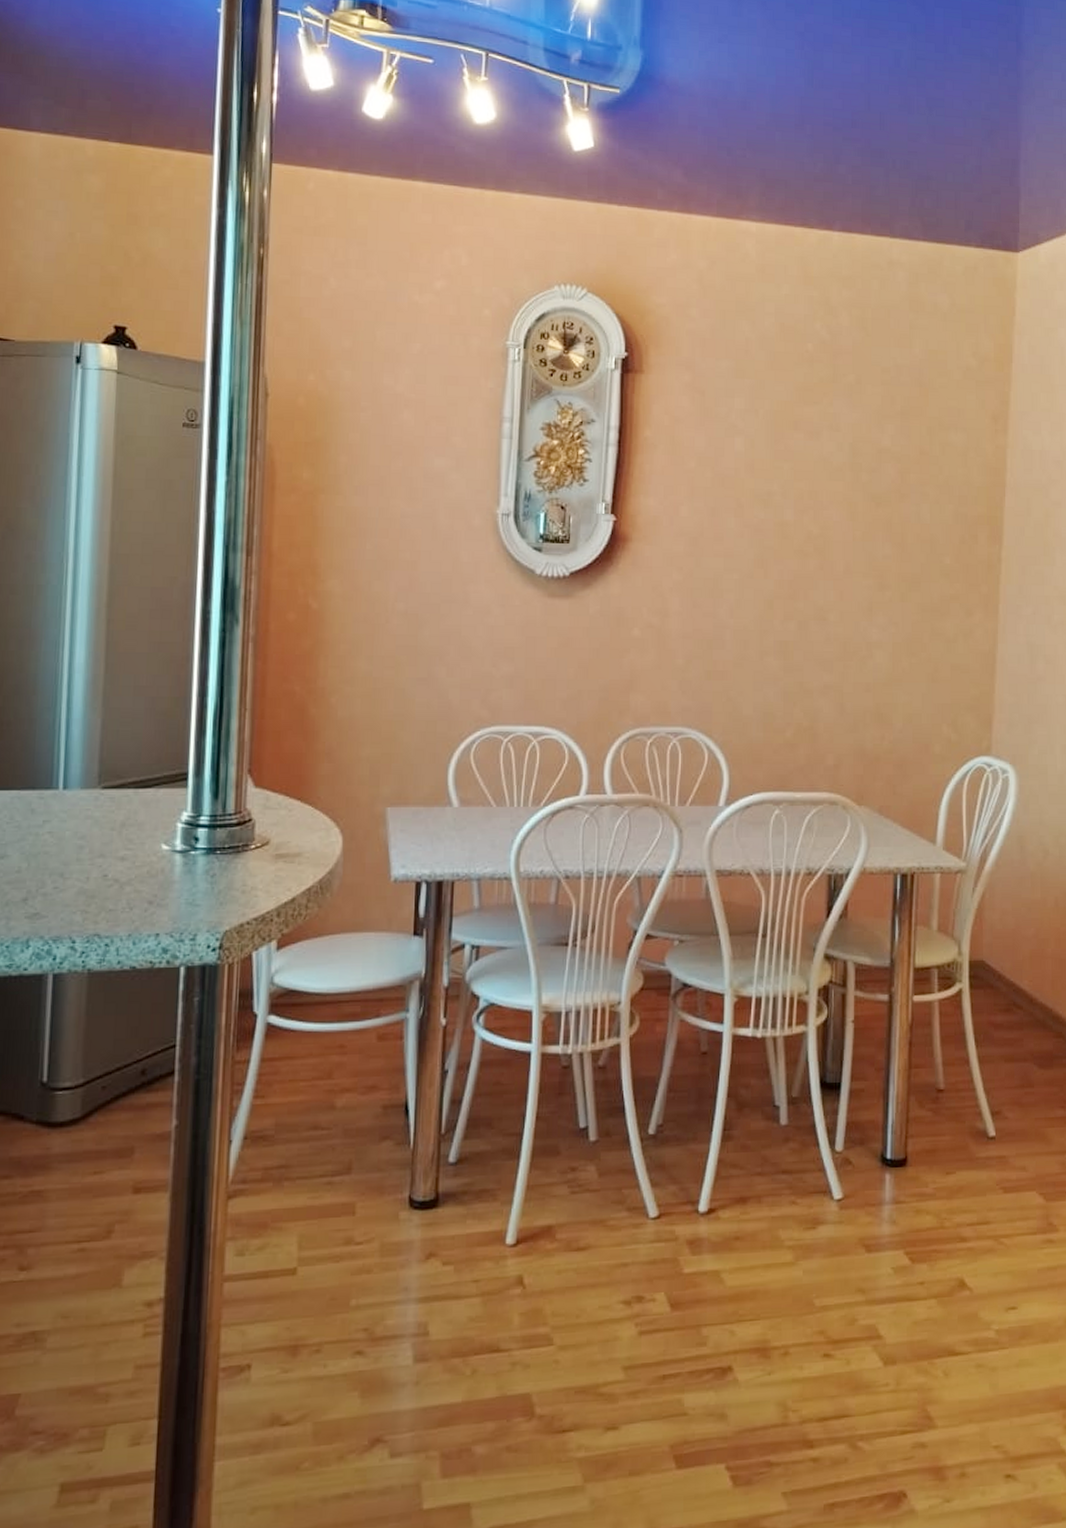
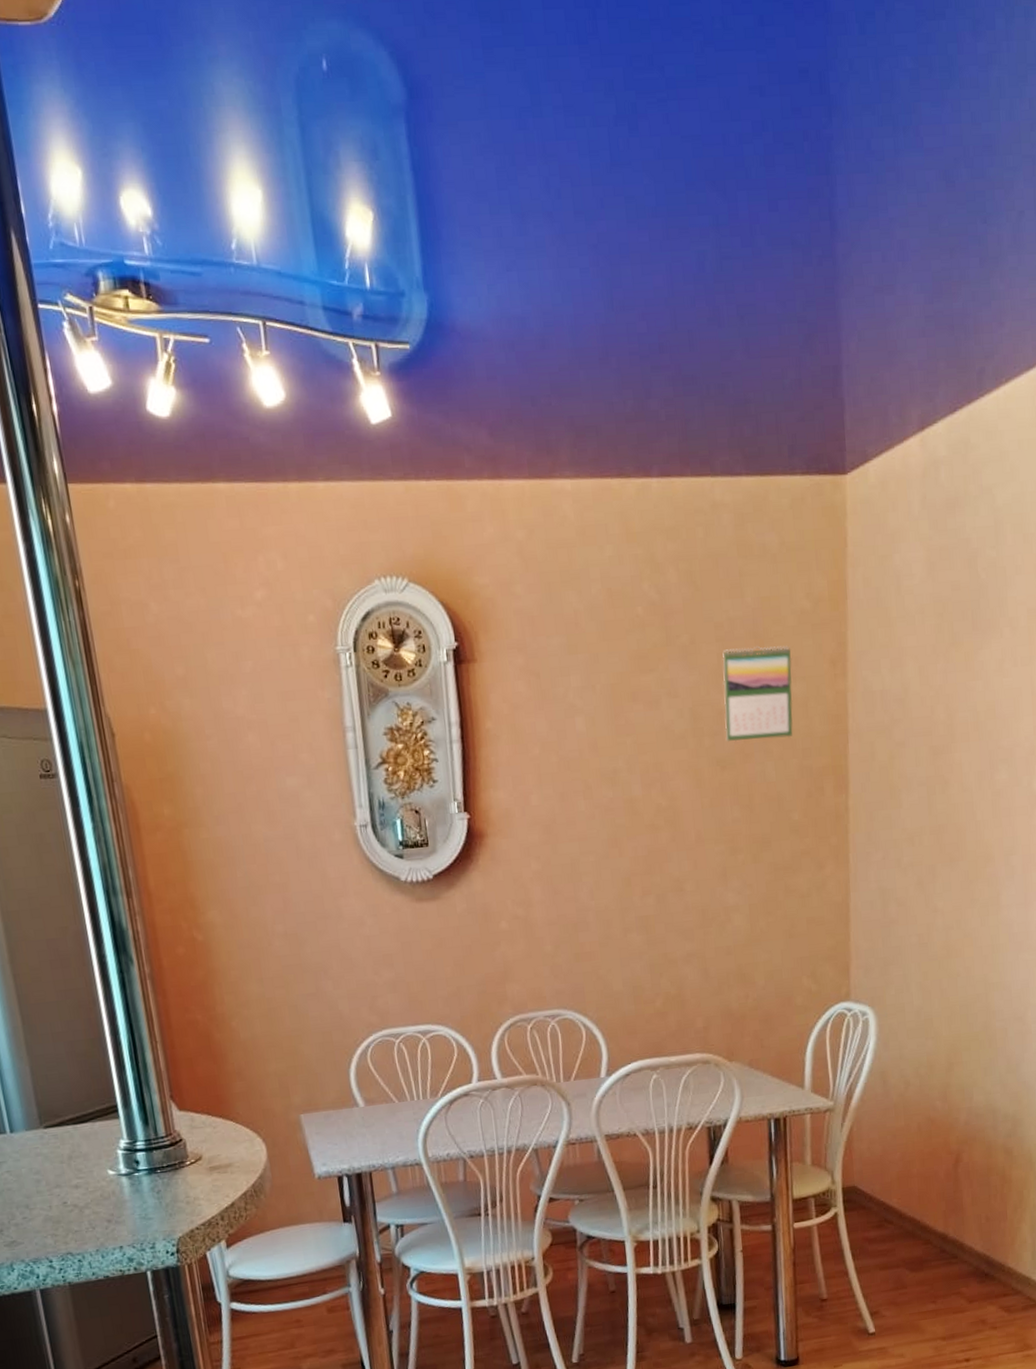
calendar: none [883,393,955,484] -> present [722,645,793,742]

